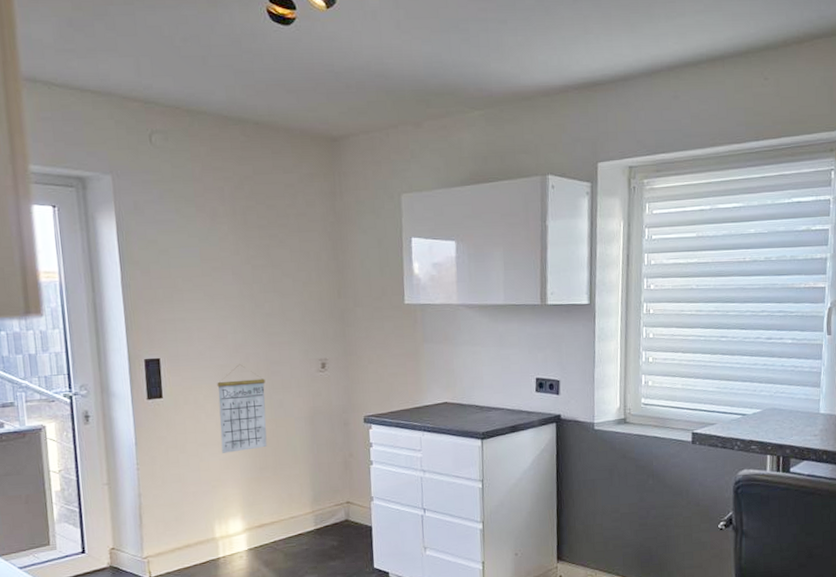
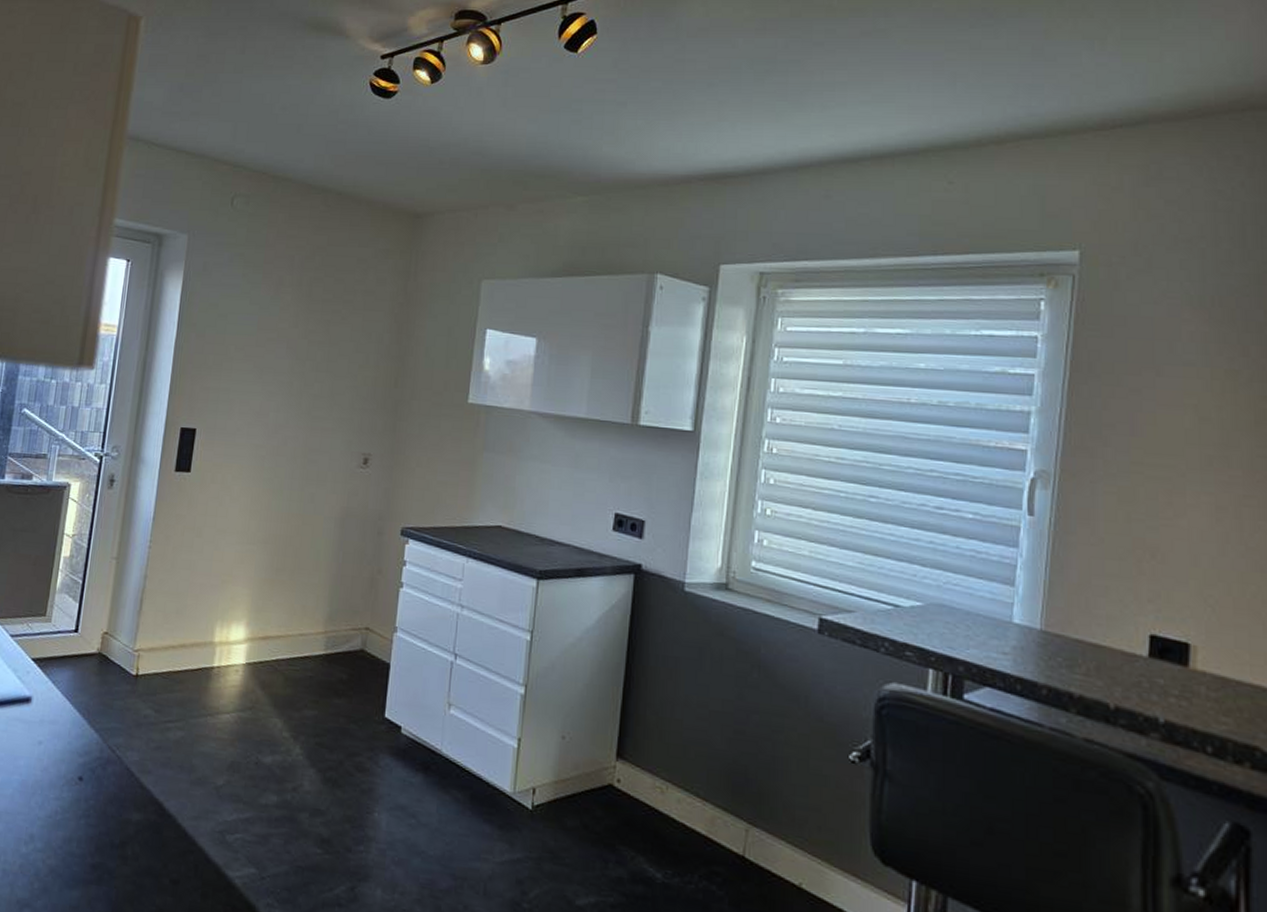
calendar: present [217,364,267,453] -> none [240,447,300,546]

